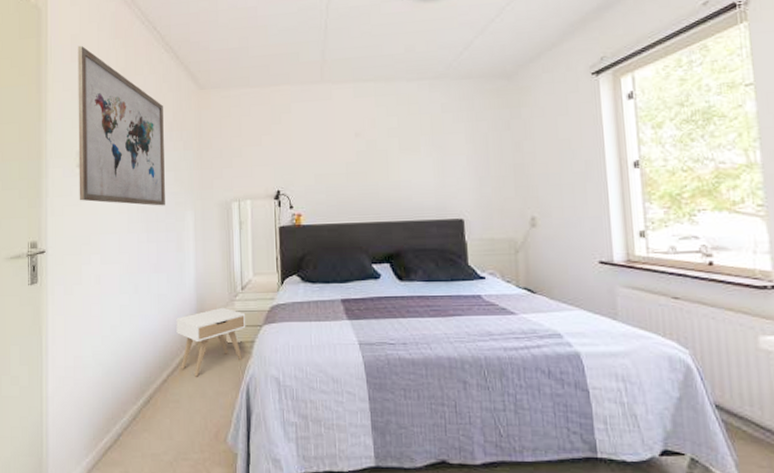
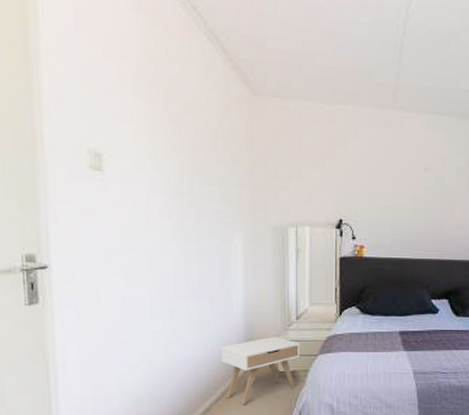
wall art: present [77,45,165,206] -> none [84,10,208,225]

